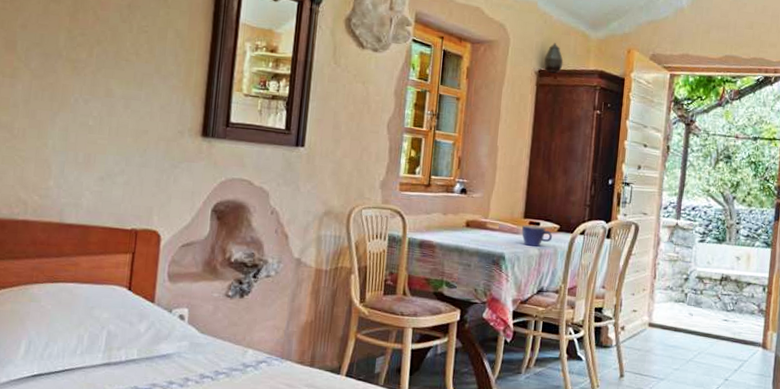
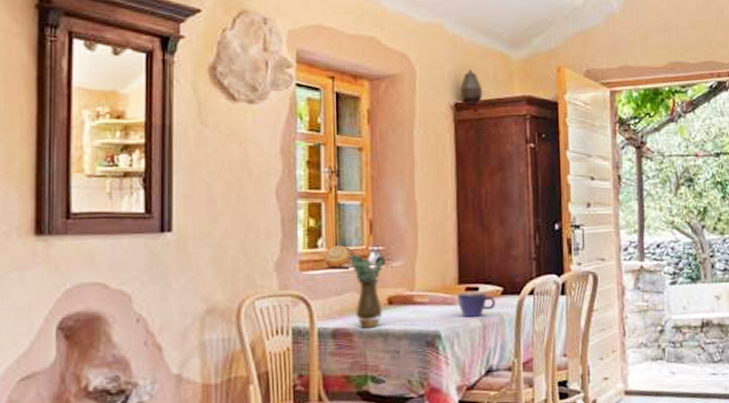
seashell: none [419,174,444,194] -> present [324,245,355,269]
vase: none [439,179,467,244] -> present [348,249,384,329]

